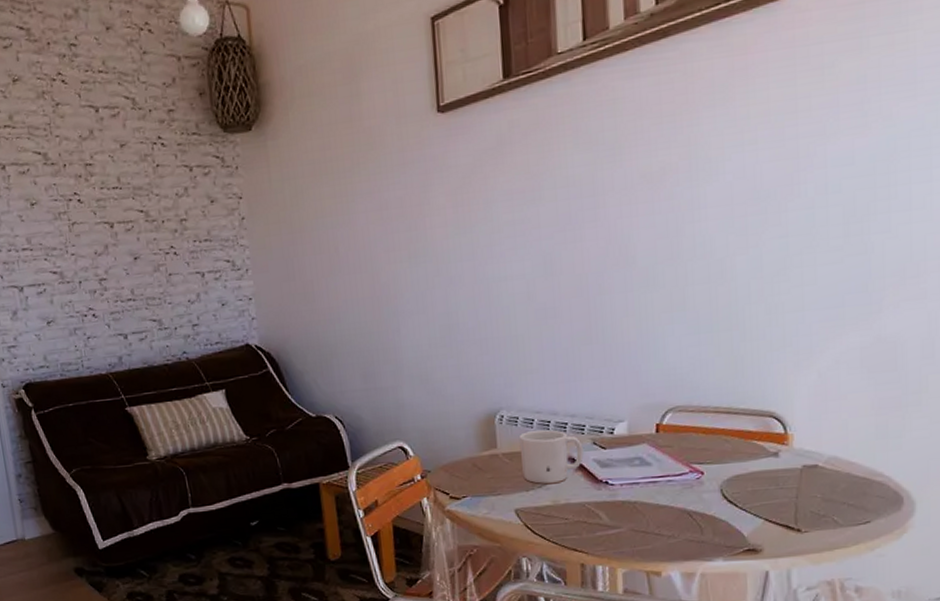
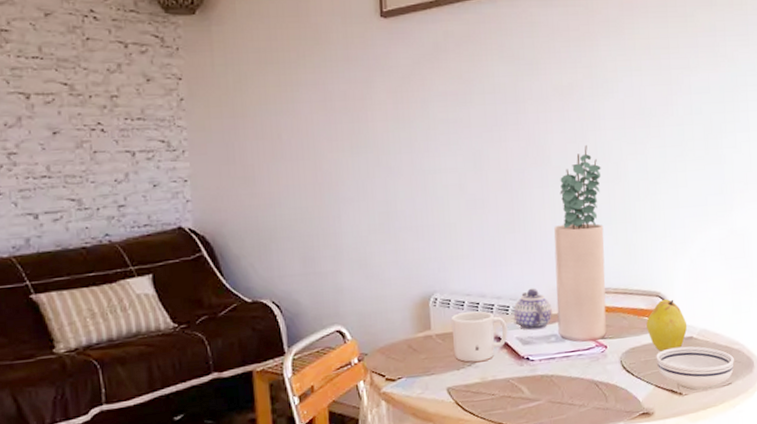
teapot: none [589,405,636,452] -> present [513,288,552,331]
vase: none [639,240,704,468] -> present [553,145,607,343]
fruit: none [756,419,811,481] -> present [646,298,688,352]
bowl: none [767,475,875,527] -> present [656,346,734,390]

